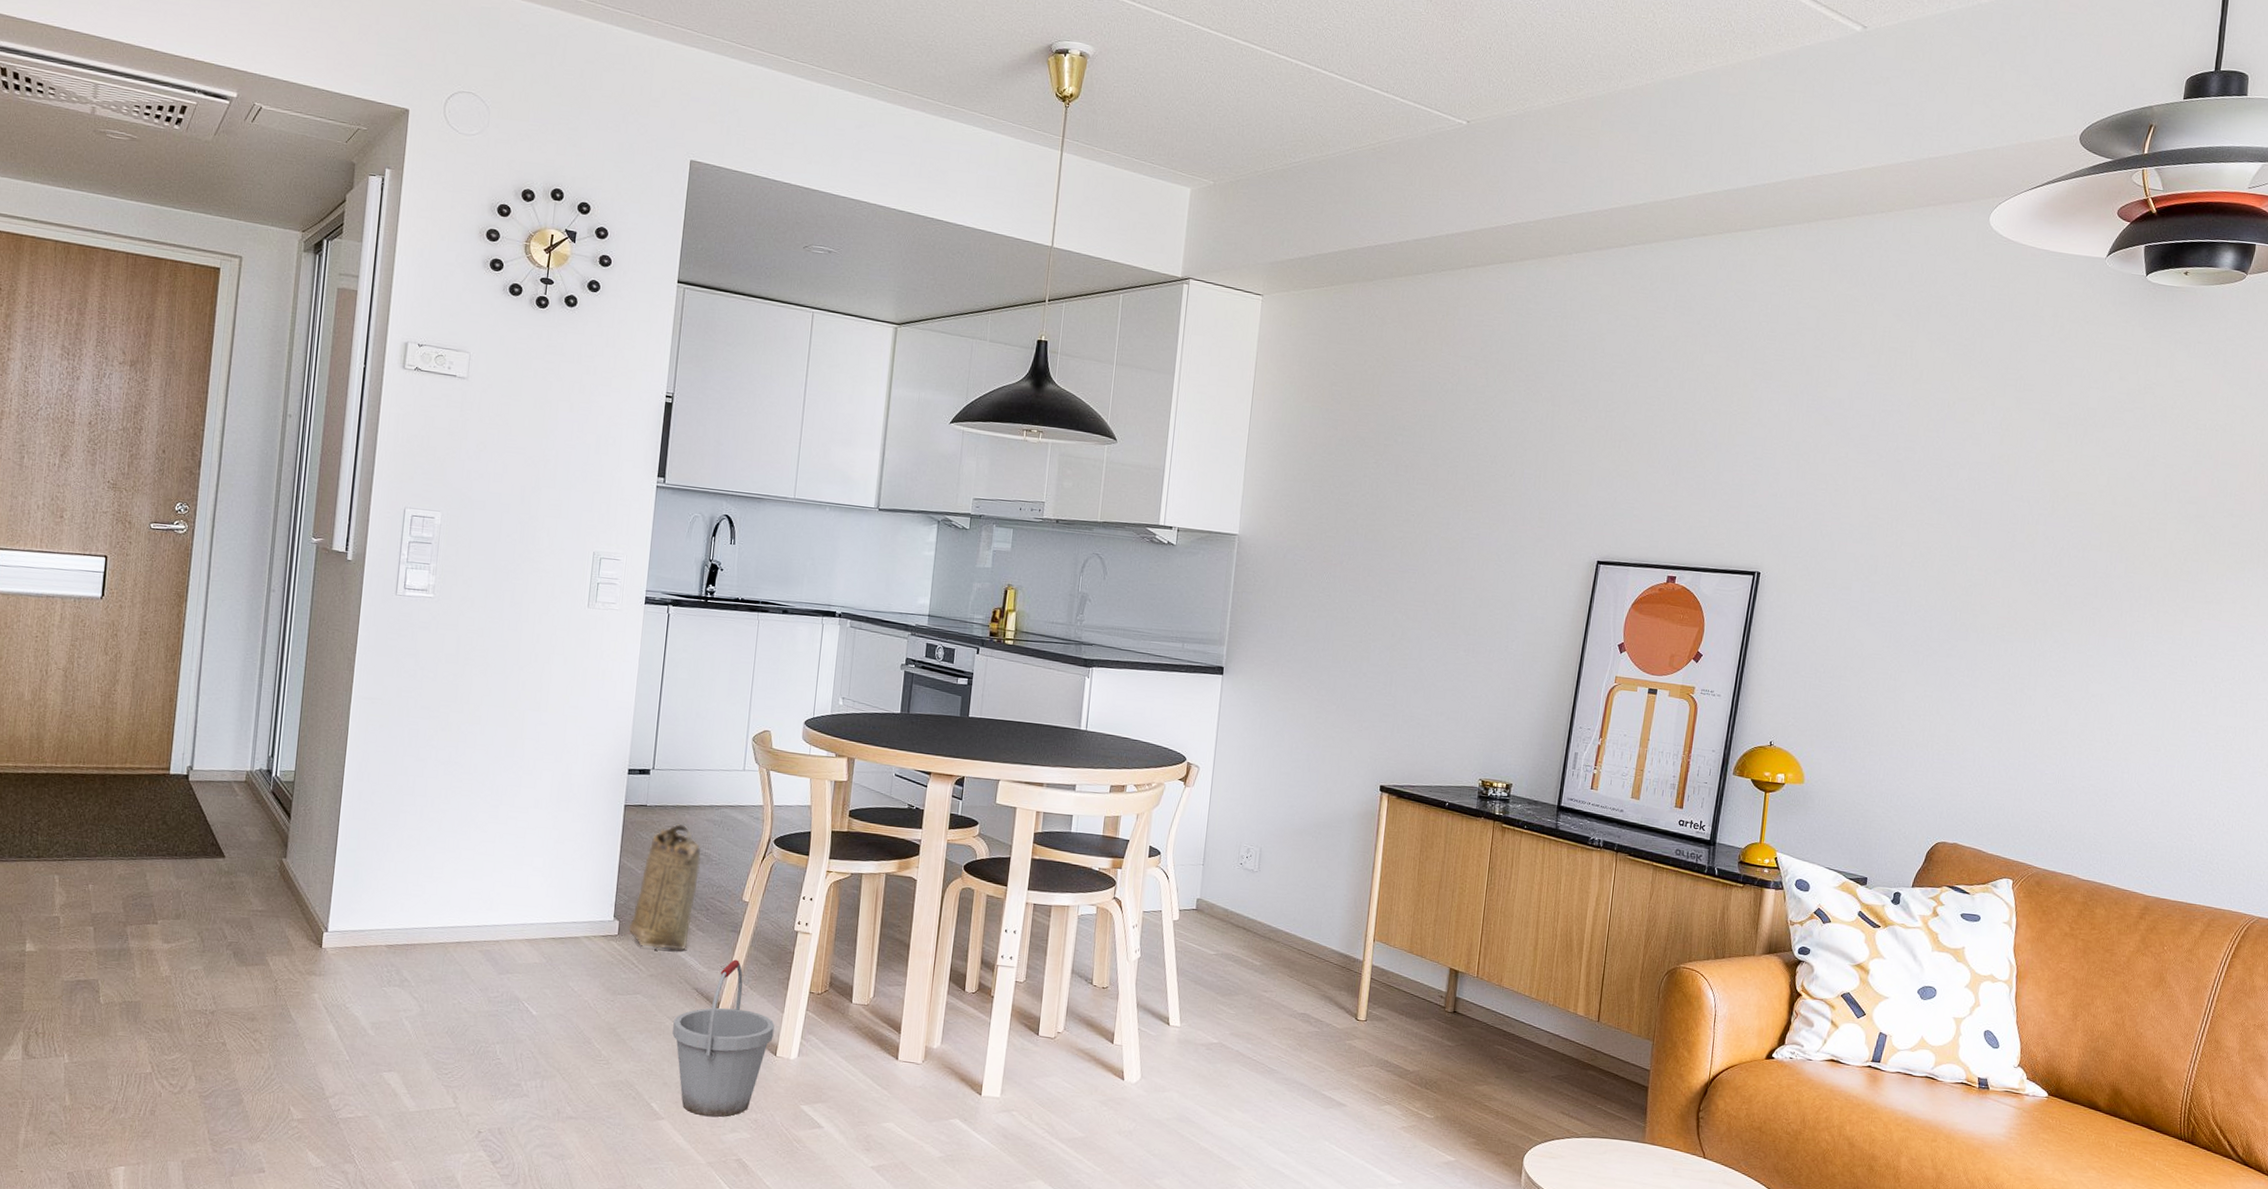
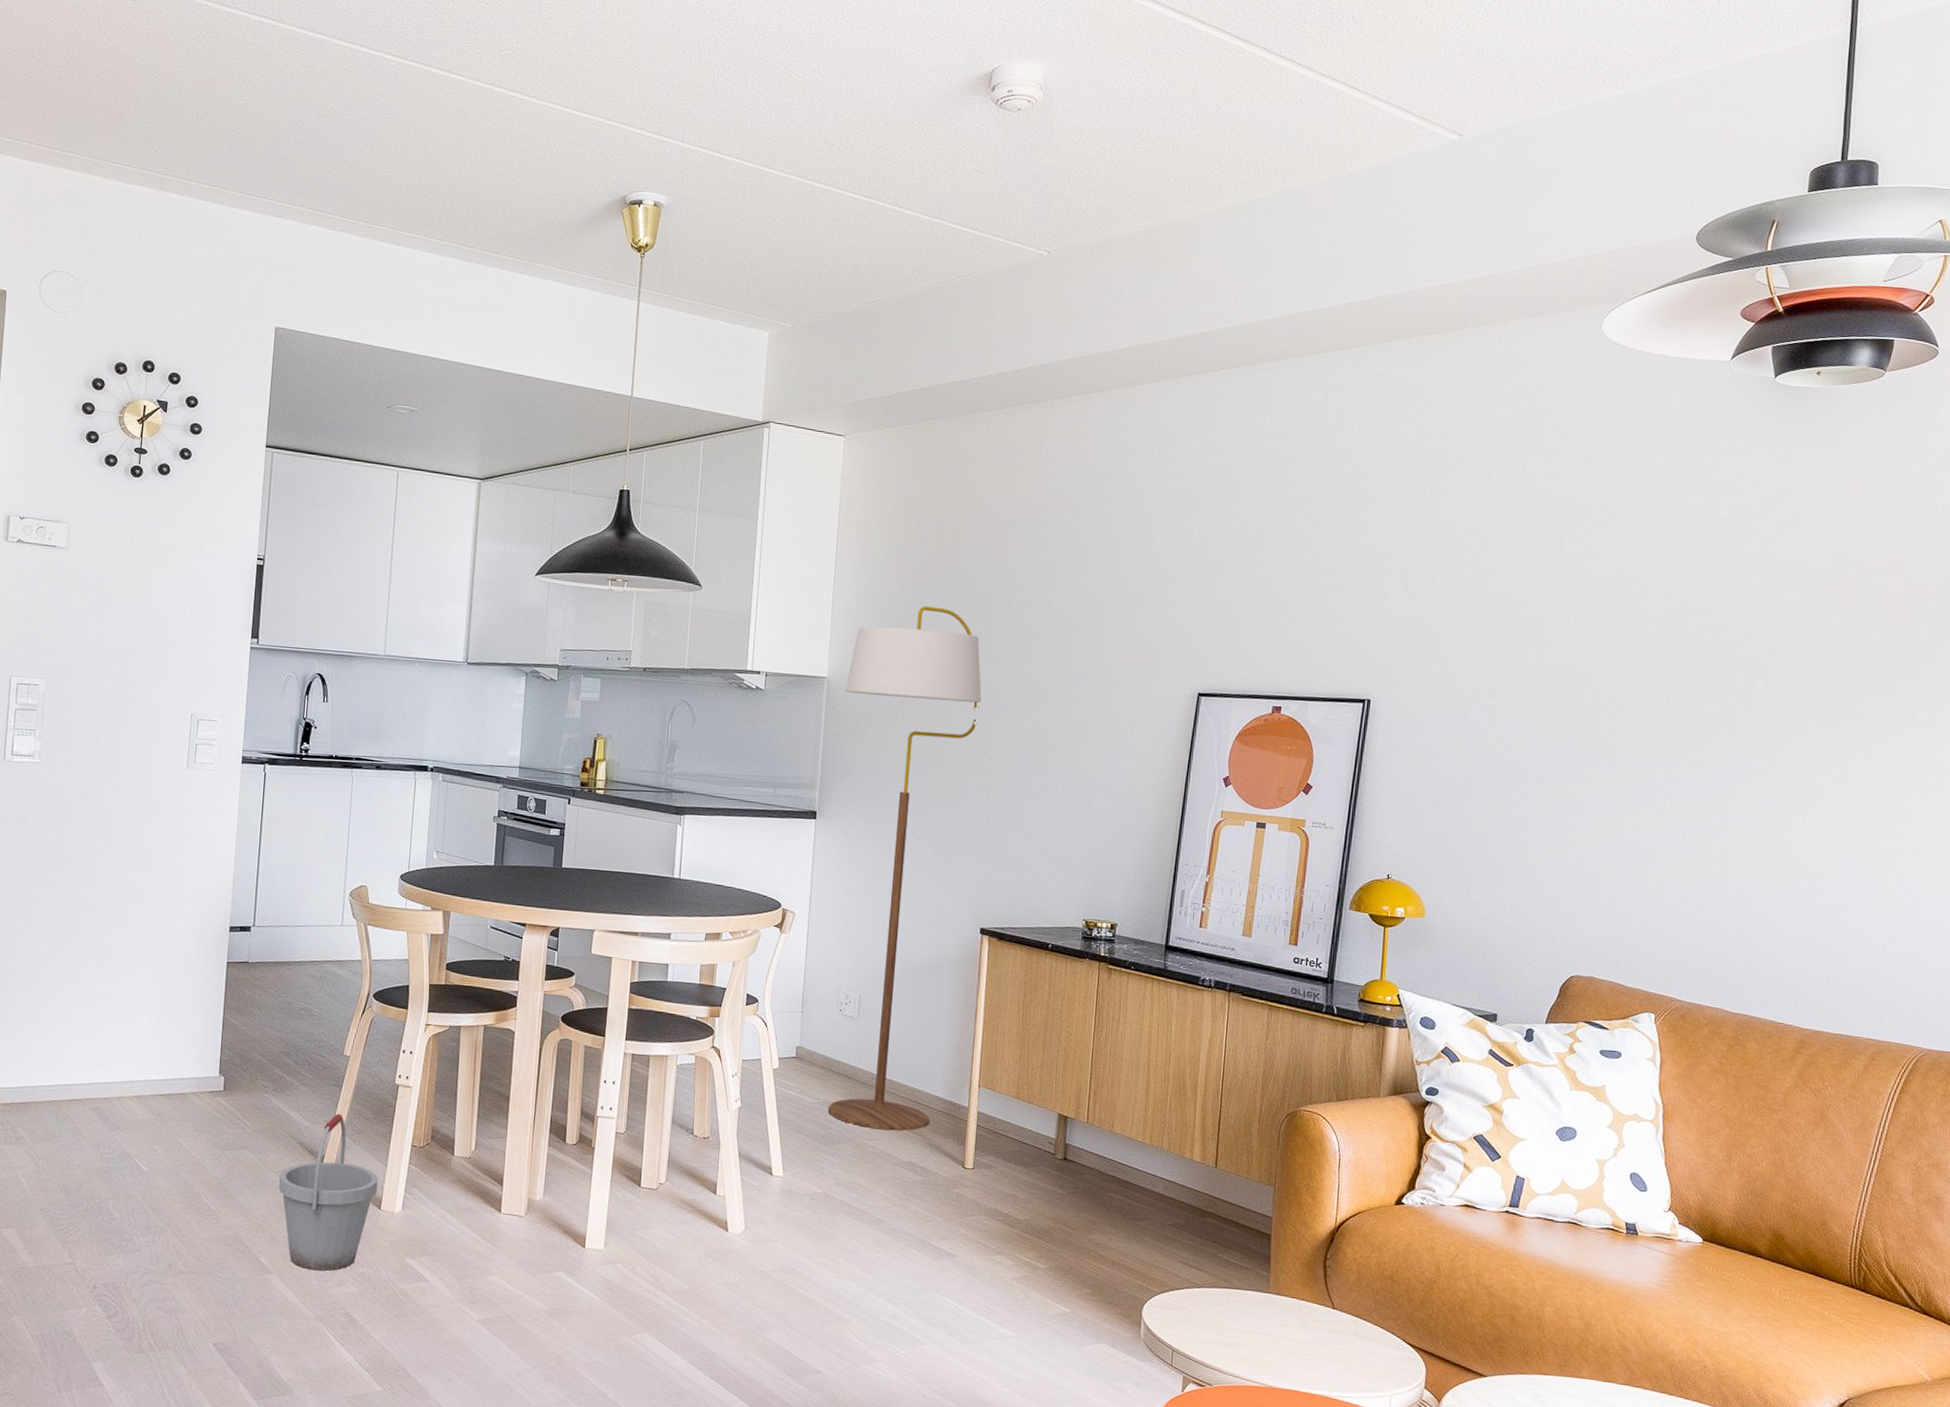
basket: present [628,823,701,951] -> none [233,979,302,1106]
floor lamp: none [1225,467,1389,983] -> present [827,606,982,1131]

